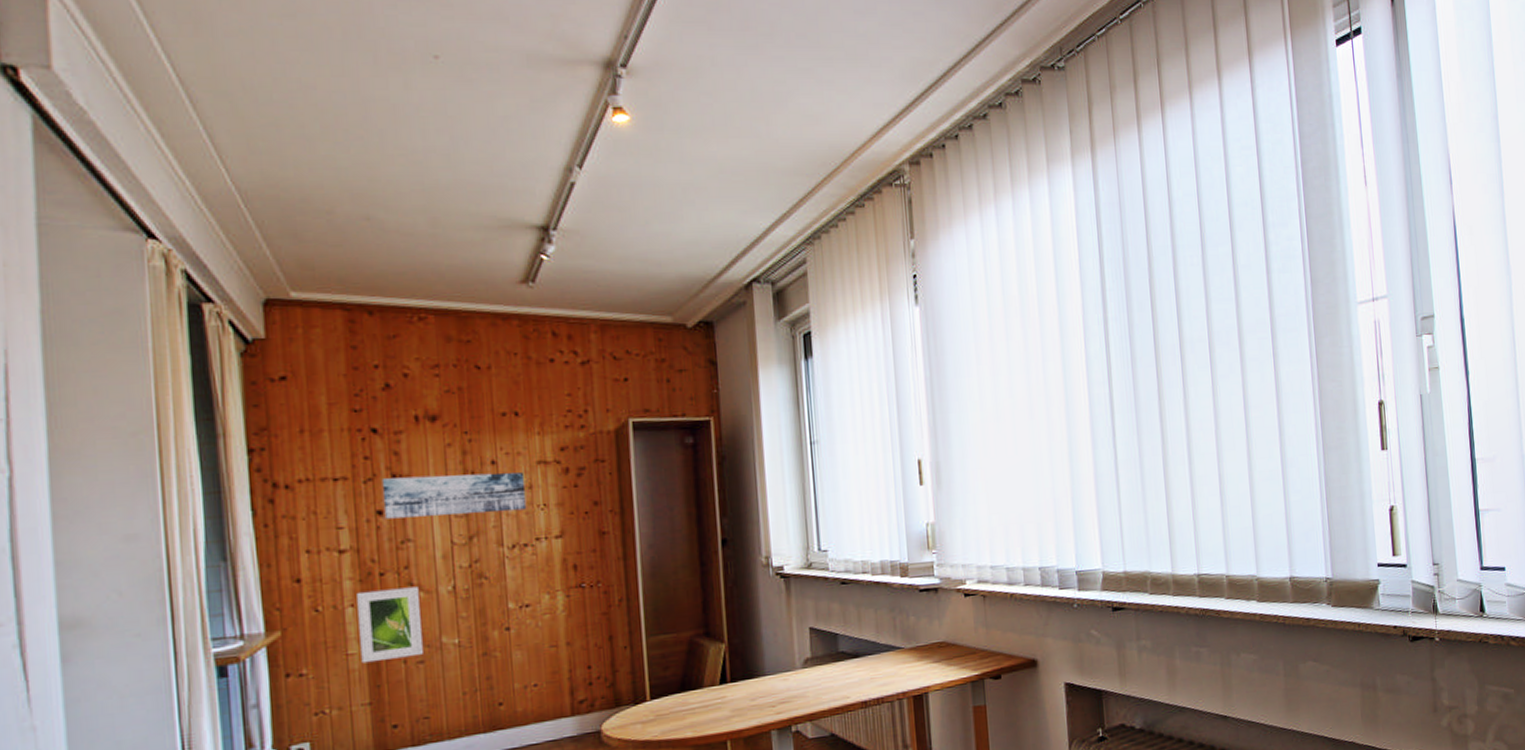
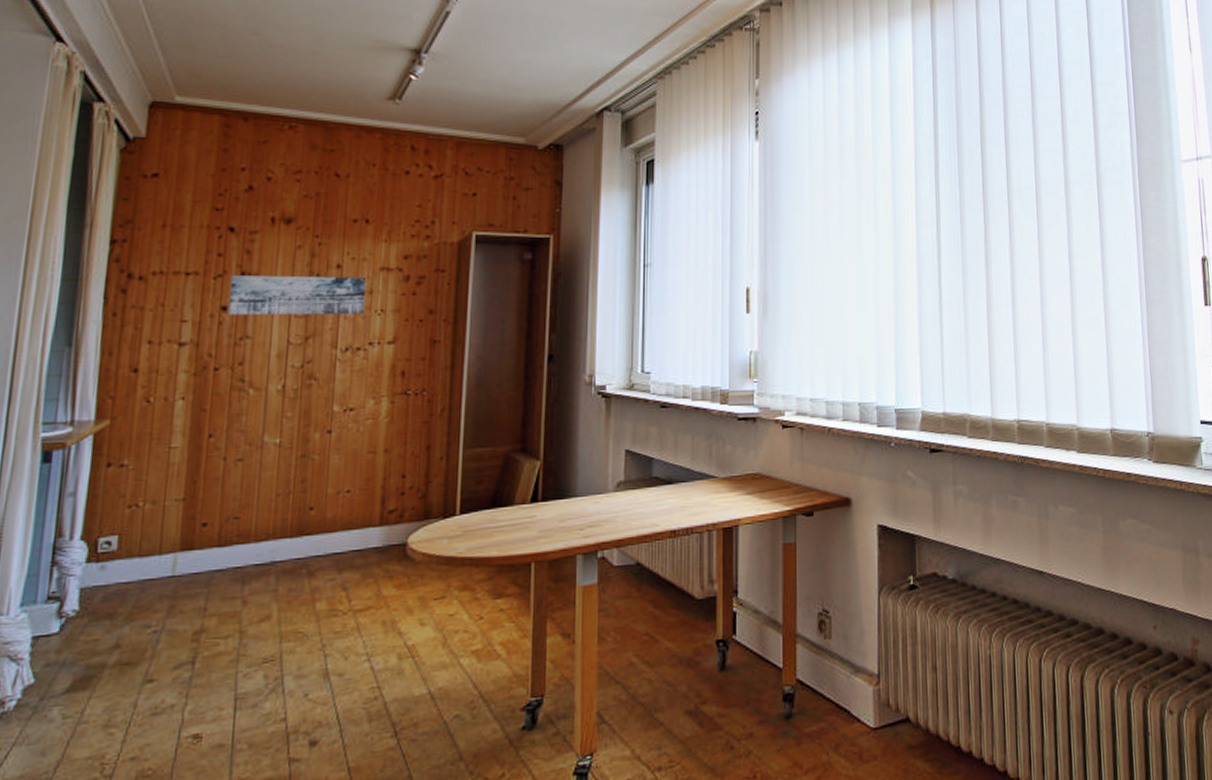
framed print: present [357,586,423,664] -> none [182,383,249,458]

